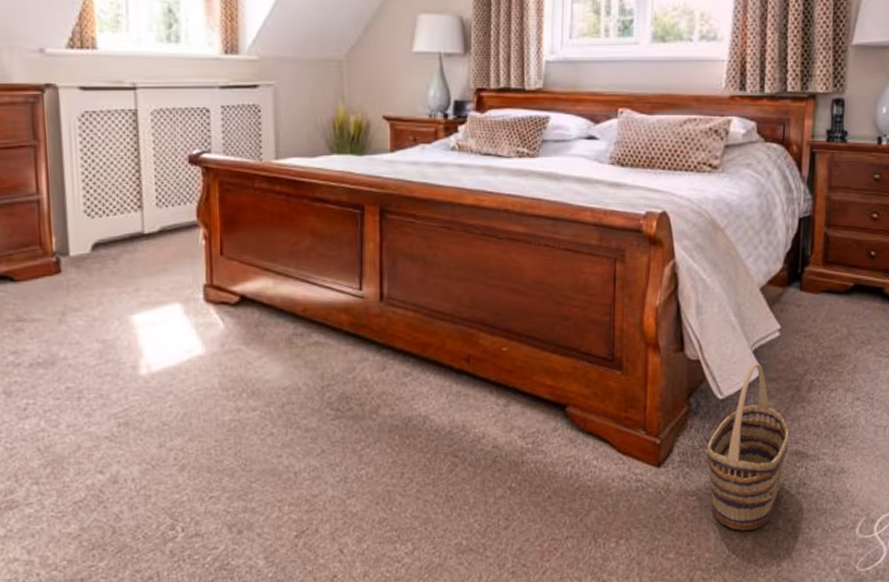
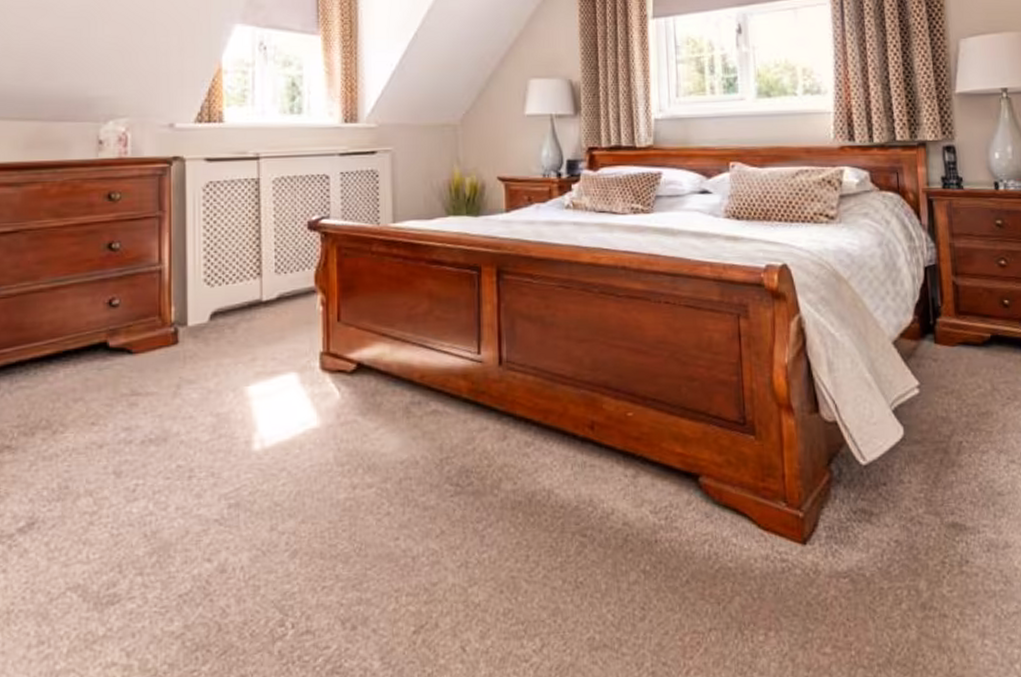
basket: present [706,363,789,531] -> none [854,424,944,619]

